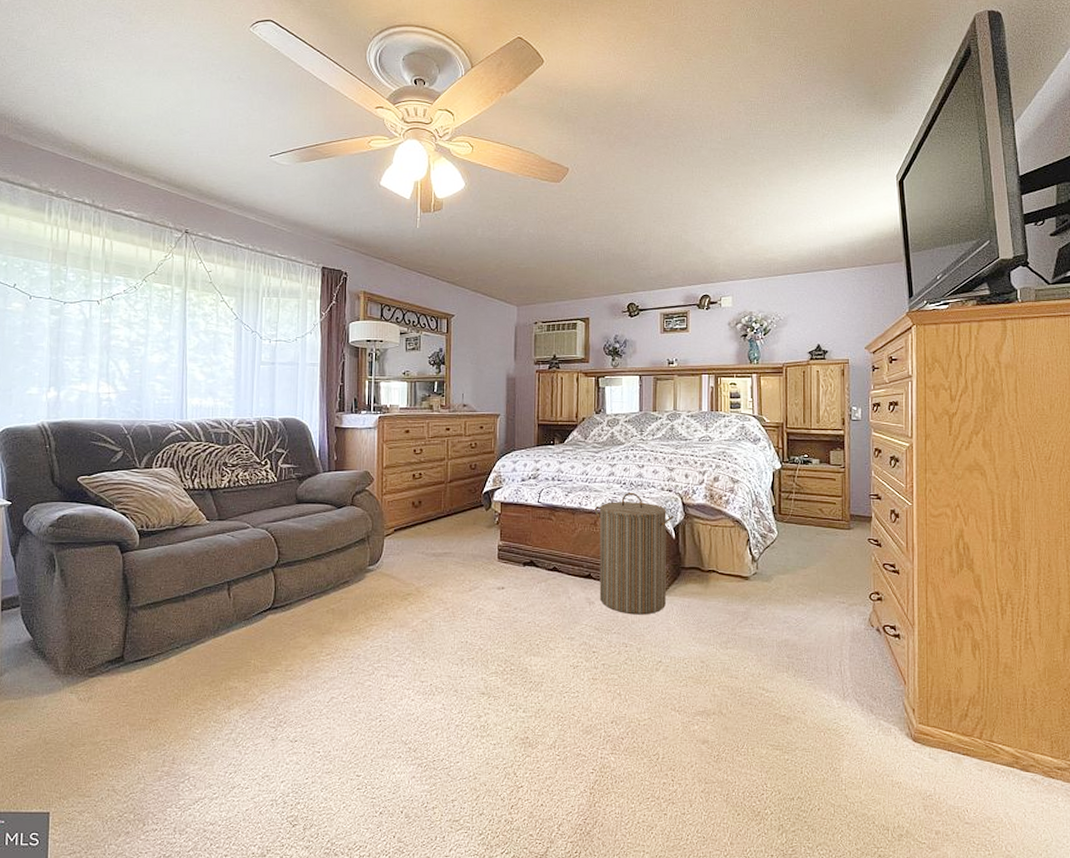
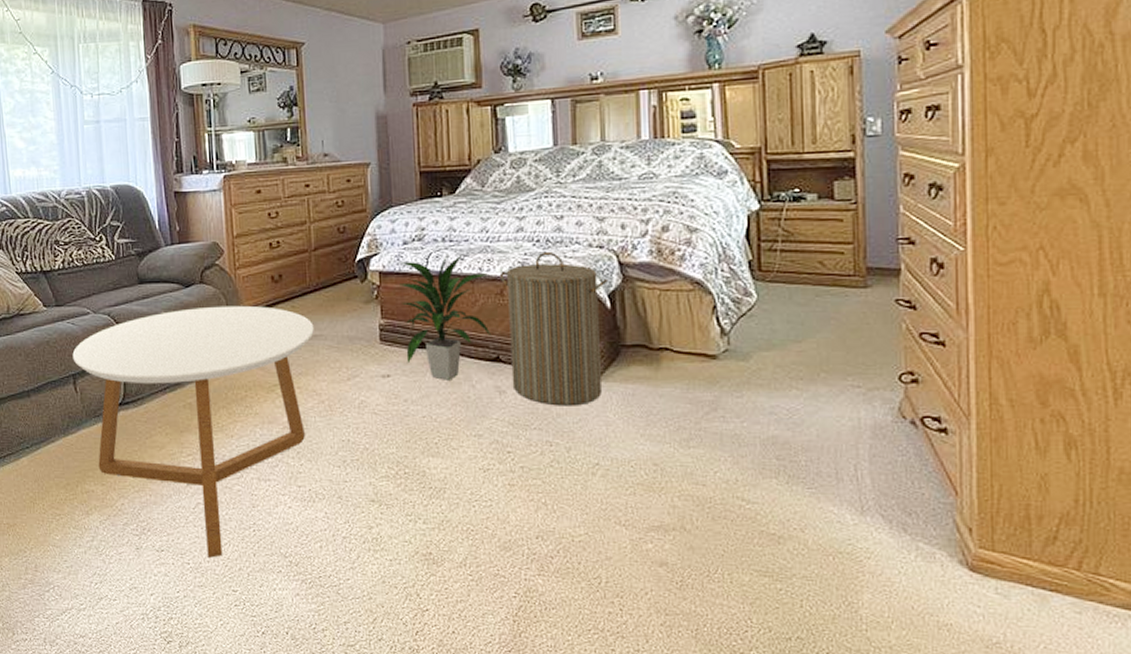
coffee table: none [229,525,445,746] -> present [72,305,314,558]
indoor plant: none [516,490,586,593] -> present [397,253,492,380]

